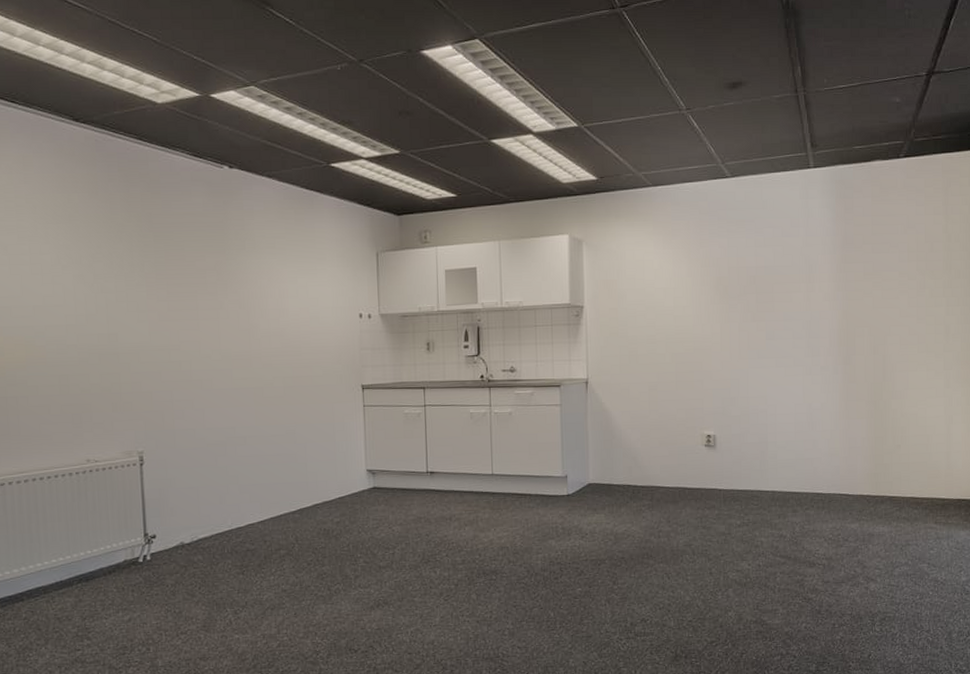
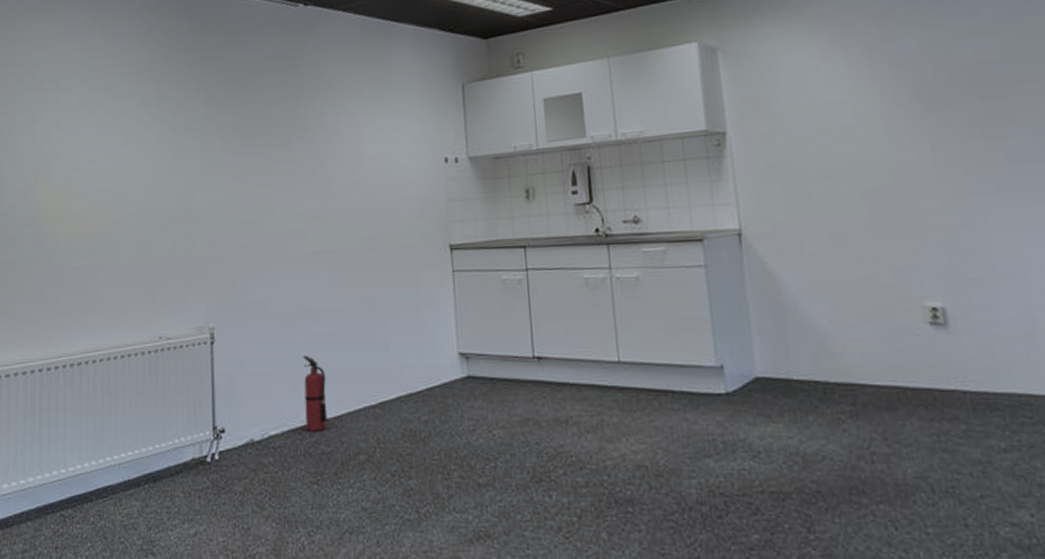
fire extinguisher: none [229,474,252,534] -> present [303,356,328,431]

